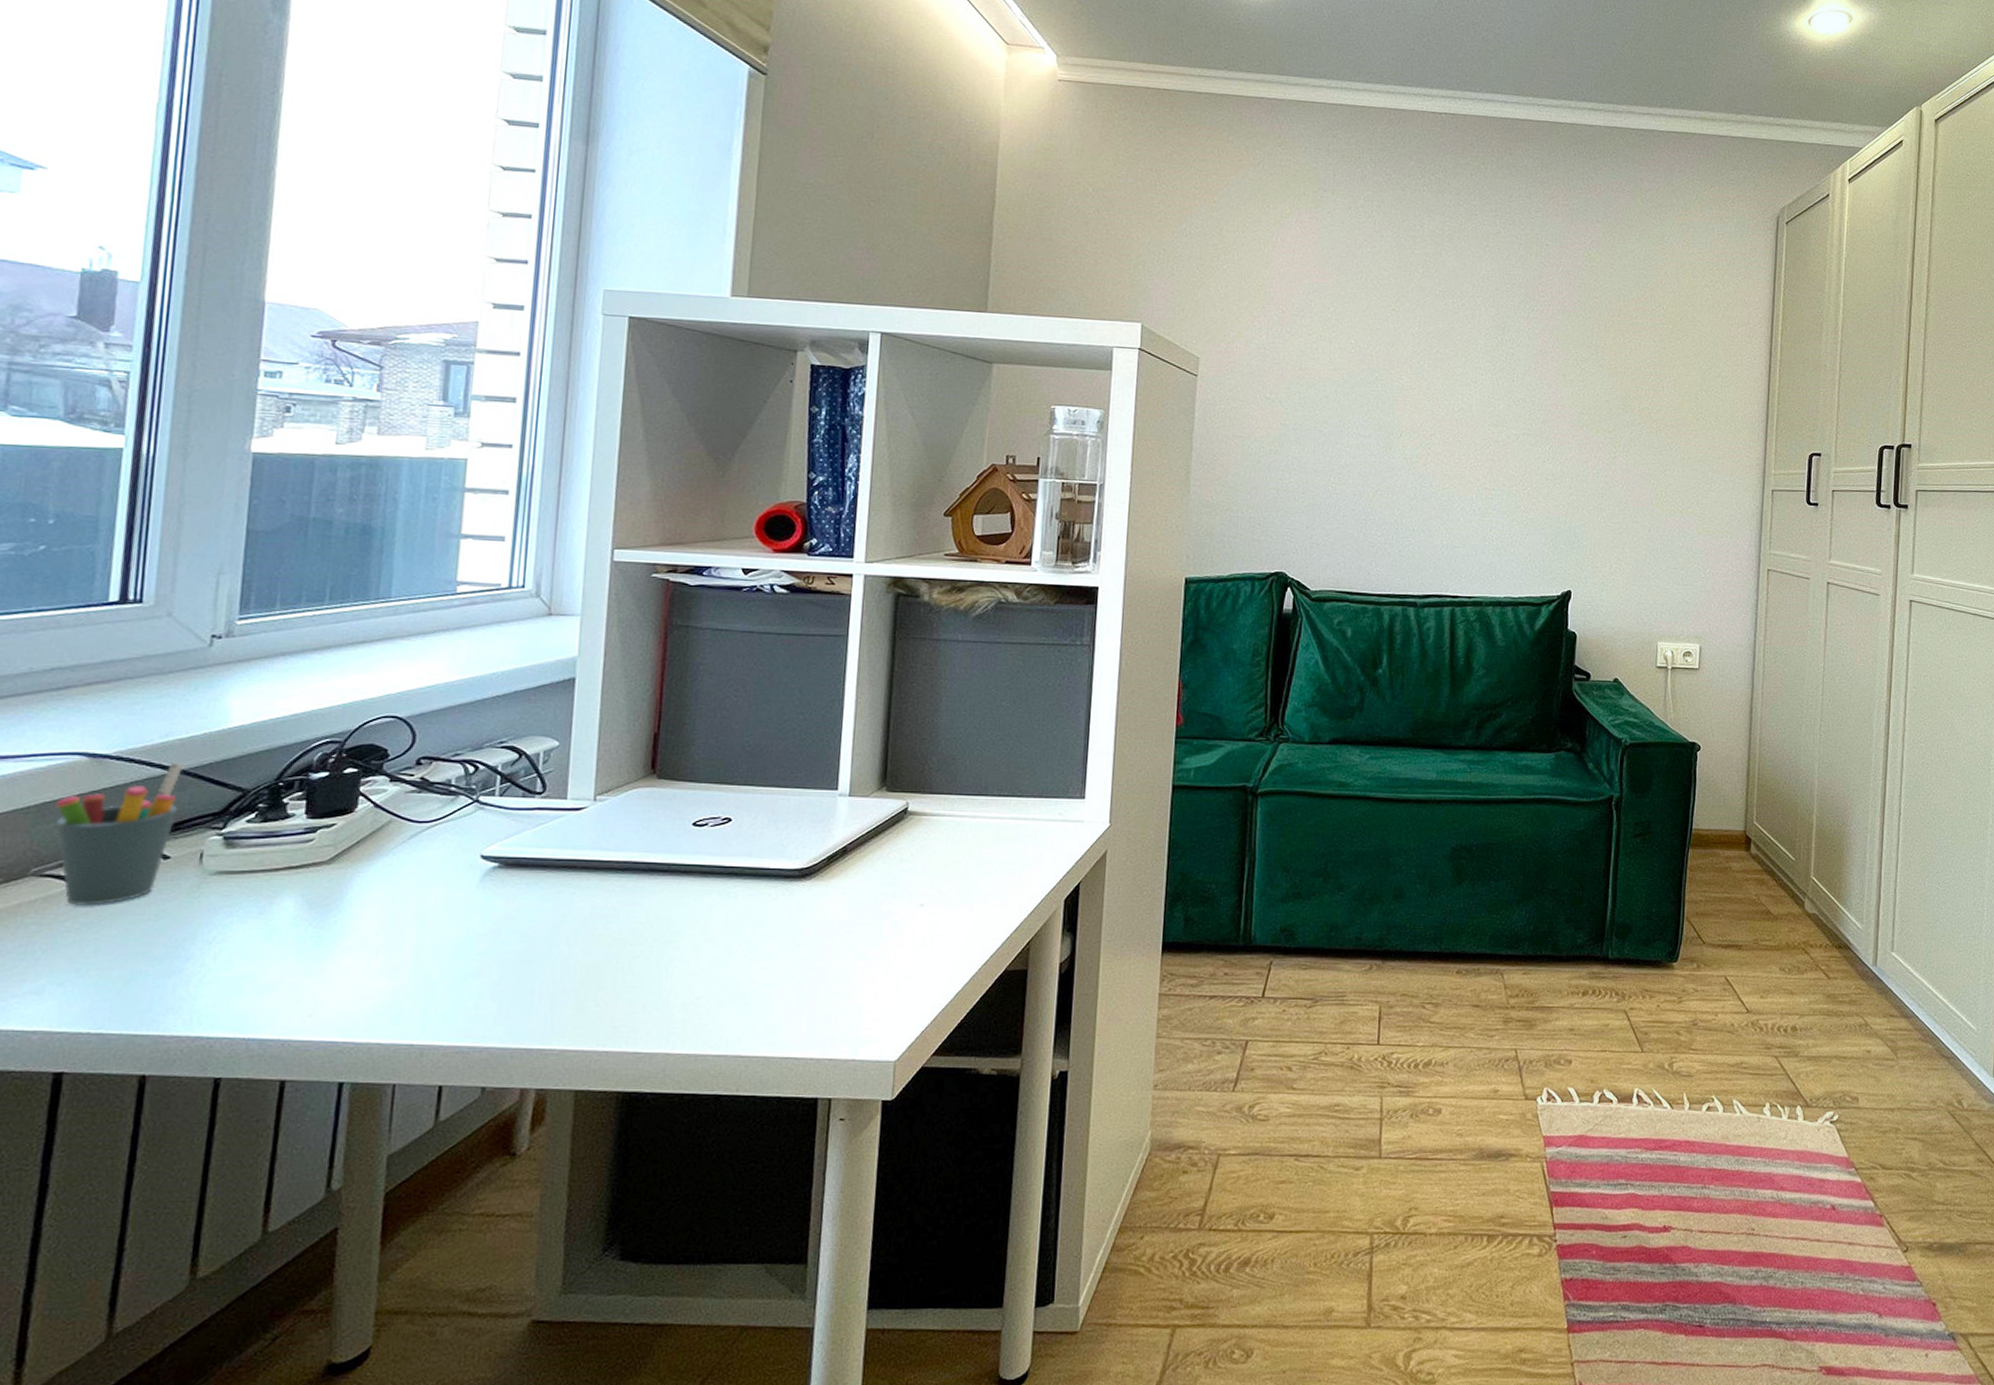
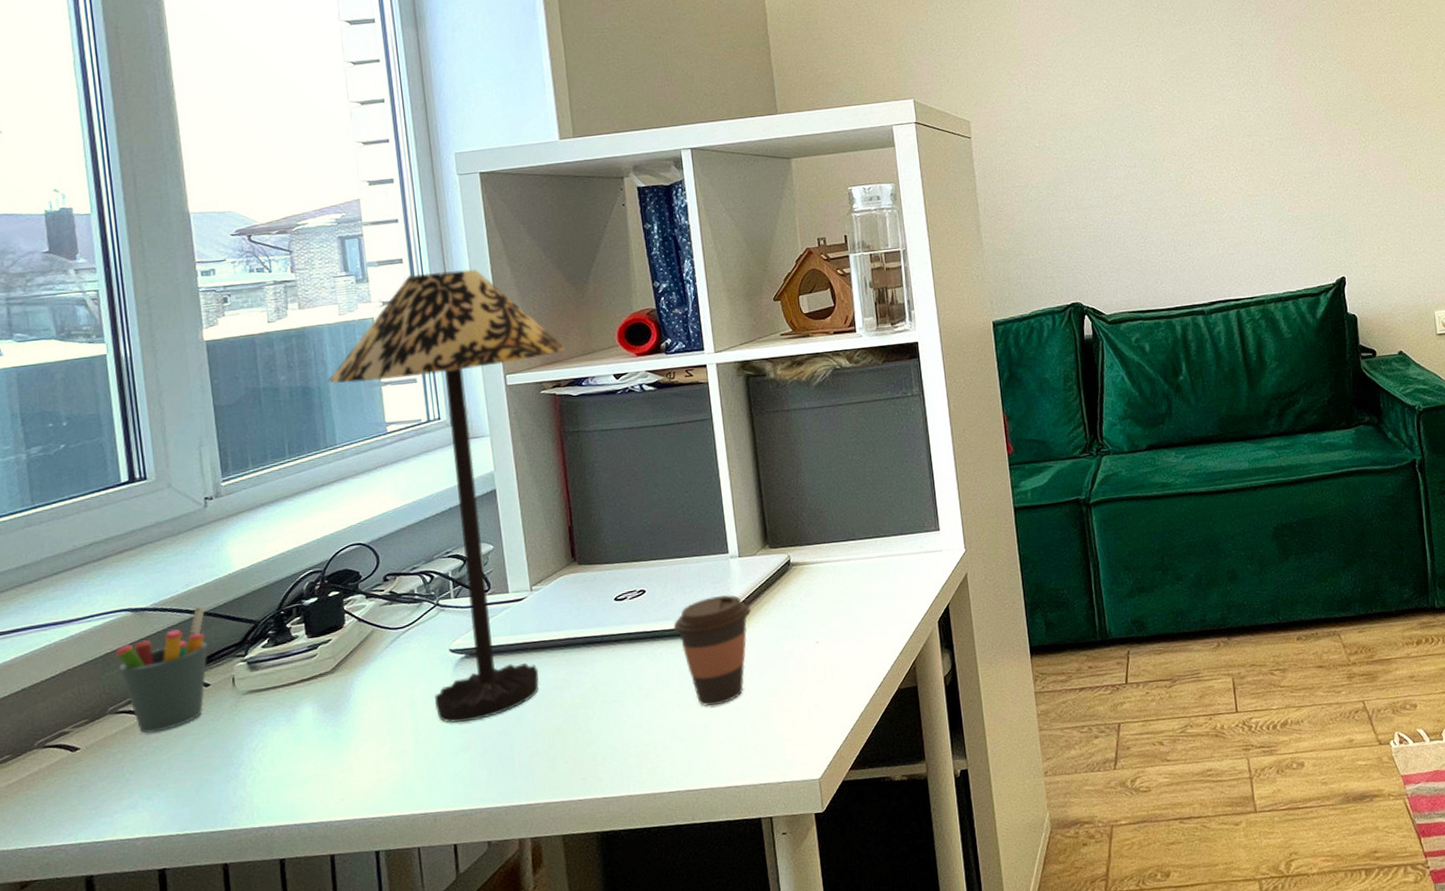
table lamp: none [395,417,692,943] -> present [327,269,566,723]
coffee cup: none [755,837,852,962] -> present [672,595,752,707]

